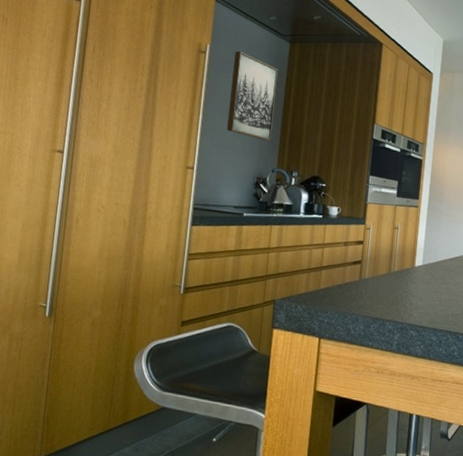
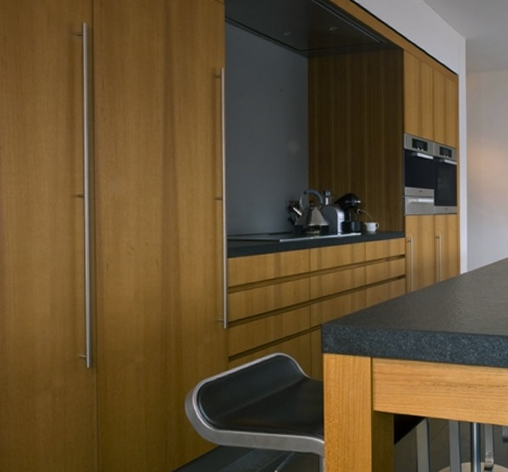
wall art: present [227,51,278,141] -> none [252,72,299,162]

